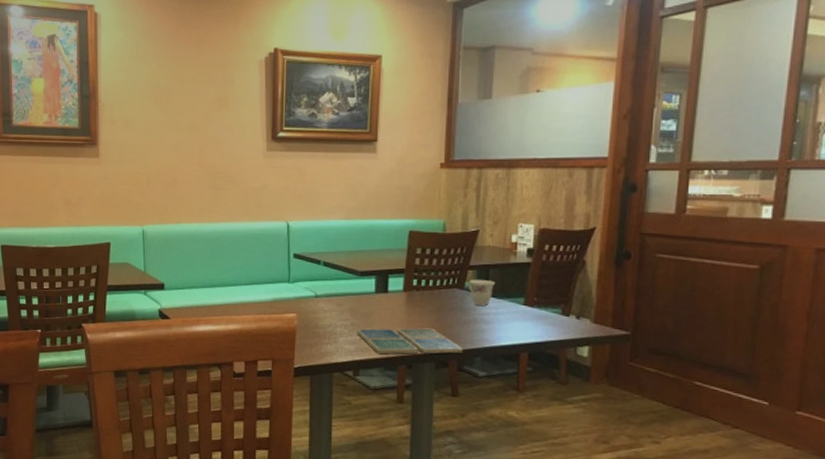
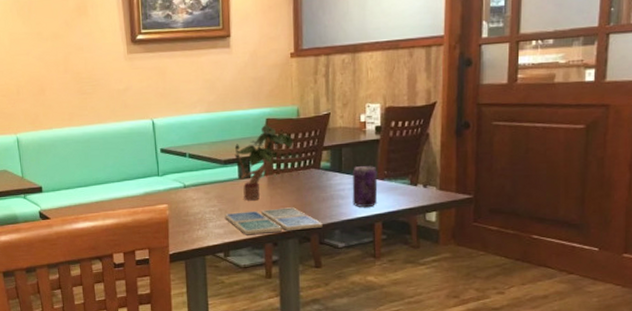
potted plant: none [372,236,437,318] -> present [234,124,294,201]
teacup: present [469,280,496,307] -> none [324,159,349,184]
beverage can: none [497,290,527,335] -> present [352,166,378,207]

